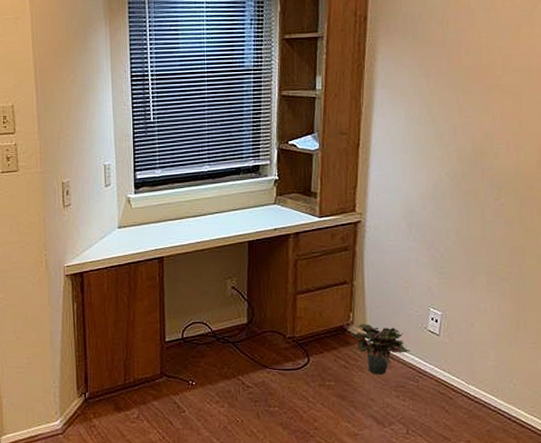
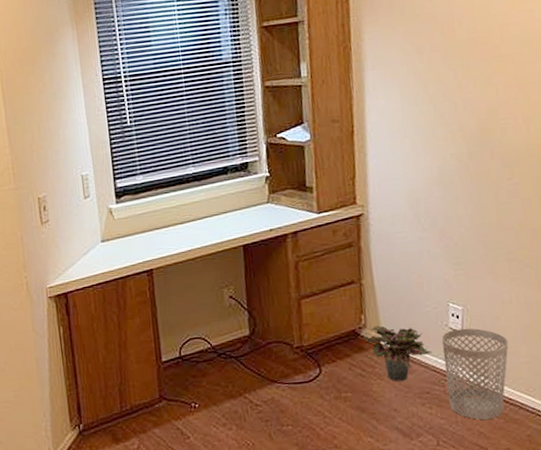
wastebasket: none [420,331,479,415] -> present [441,328,509,420]

